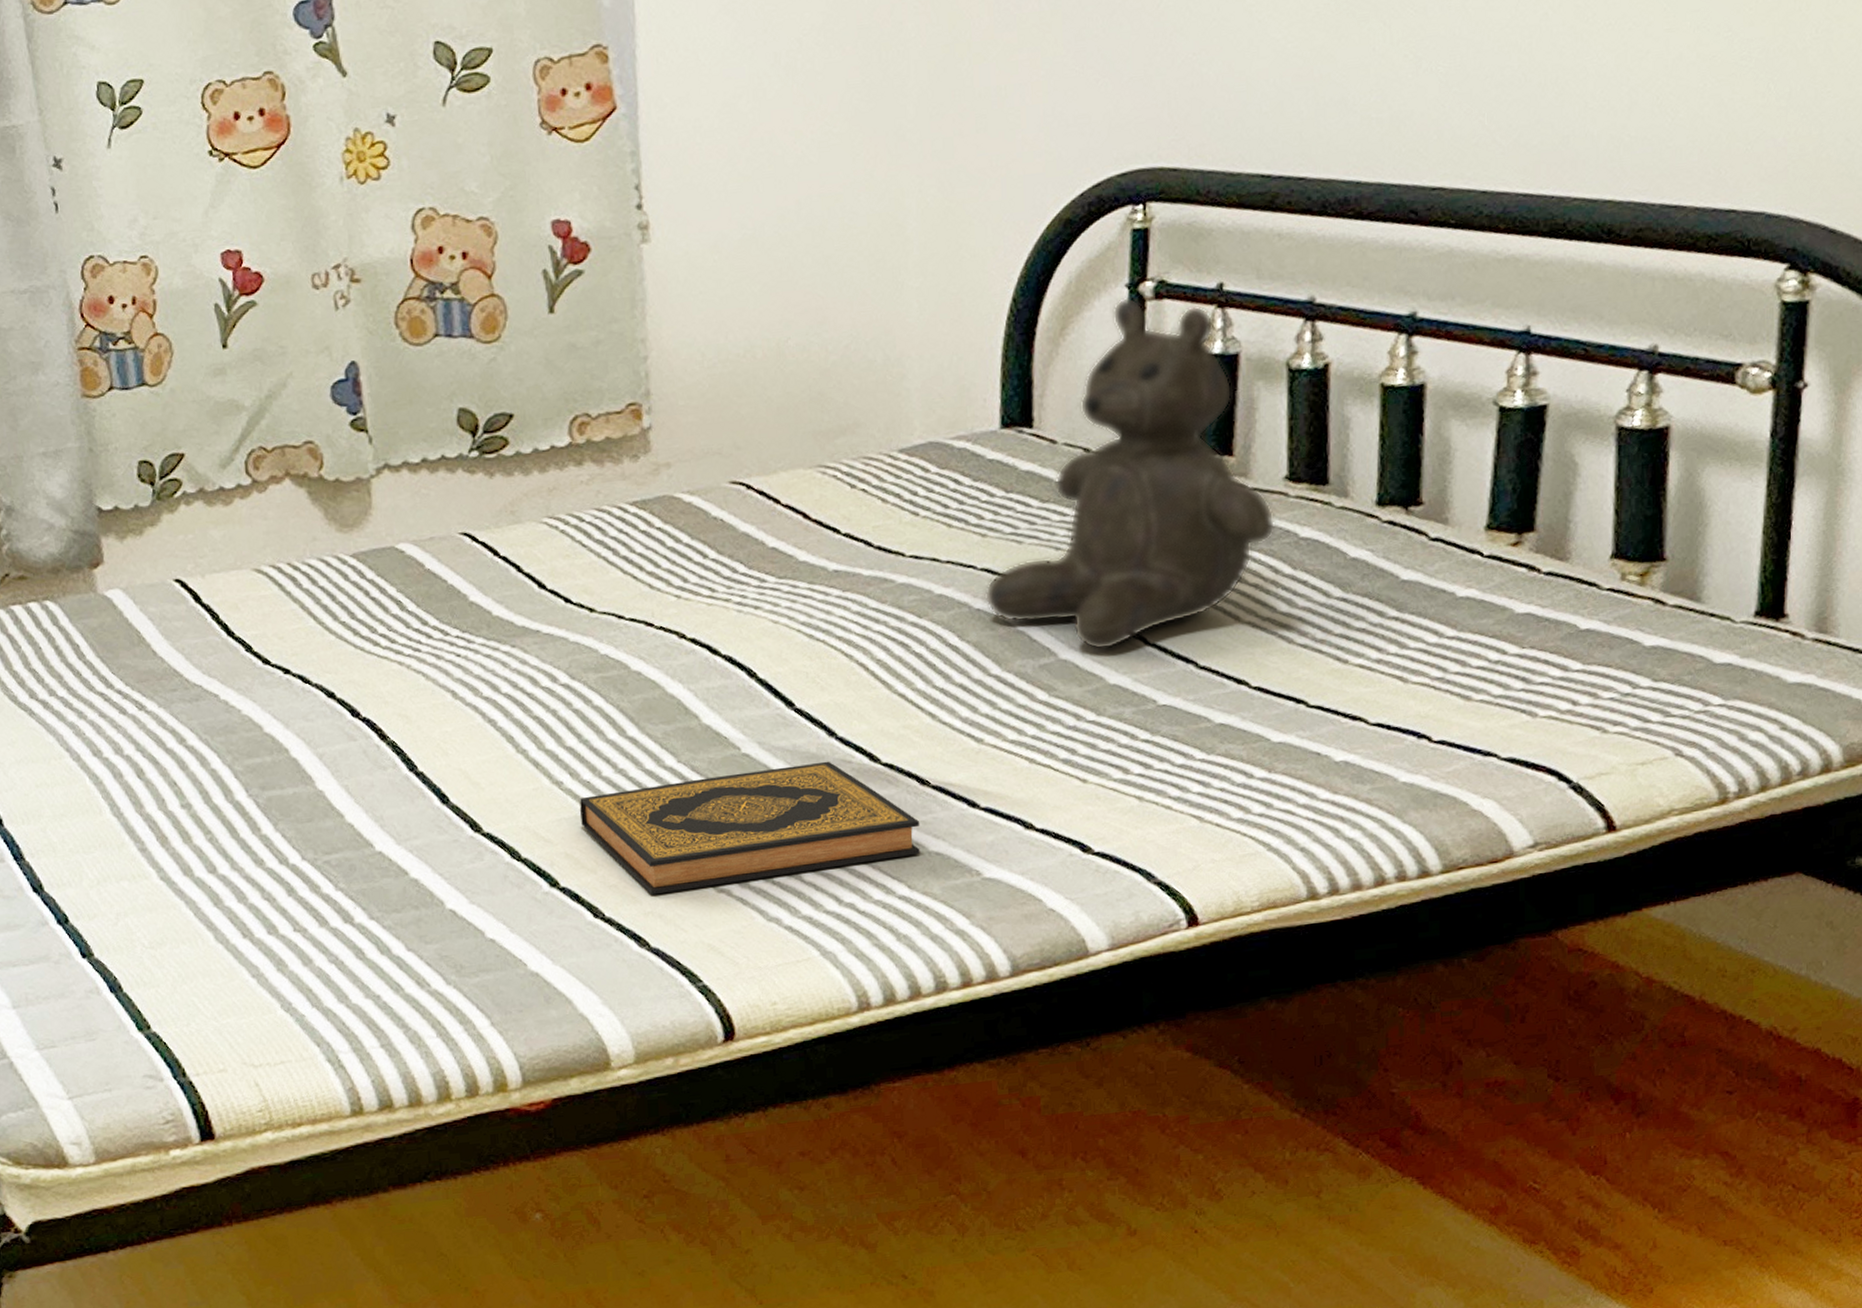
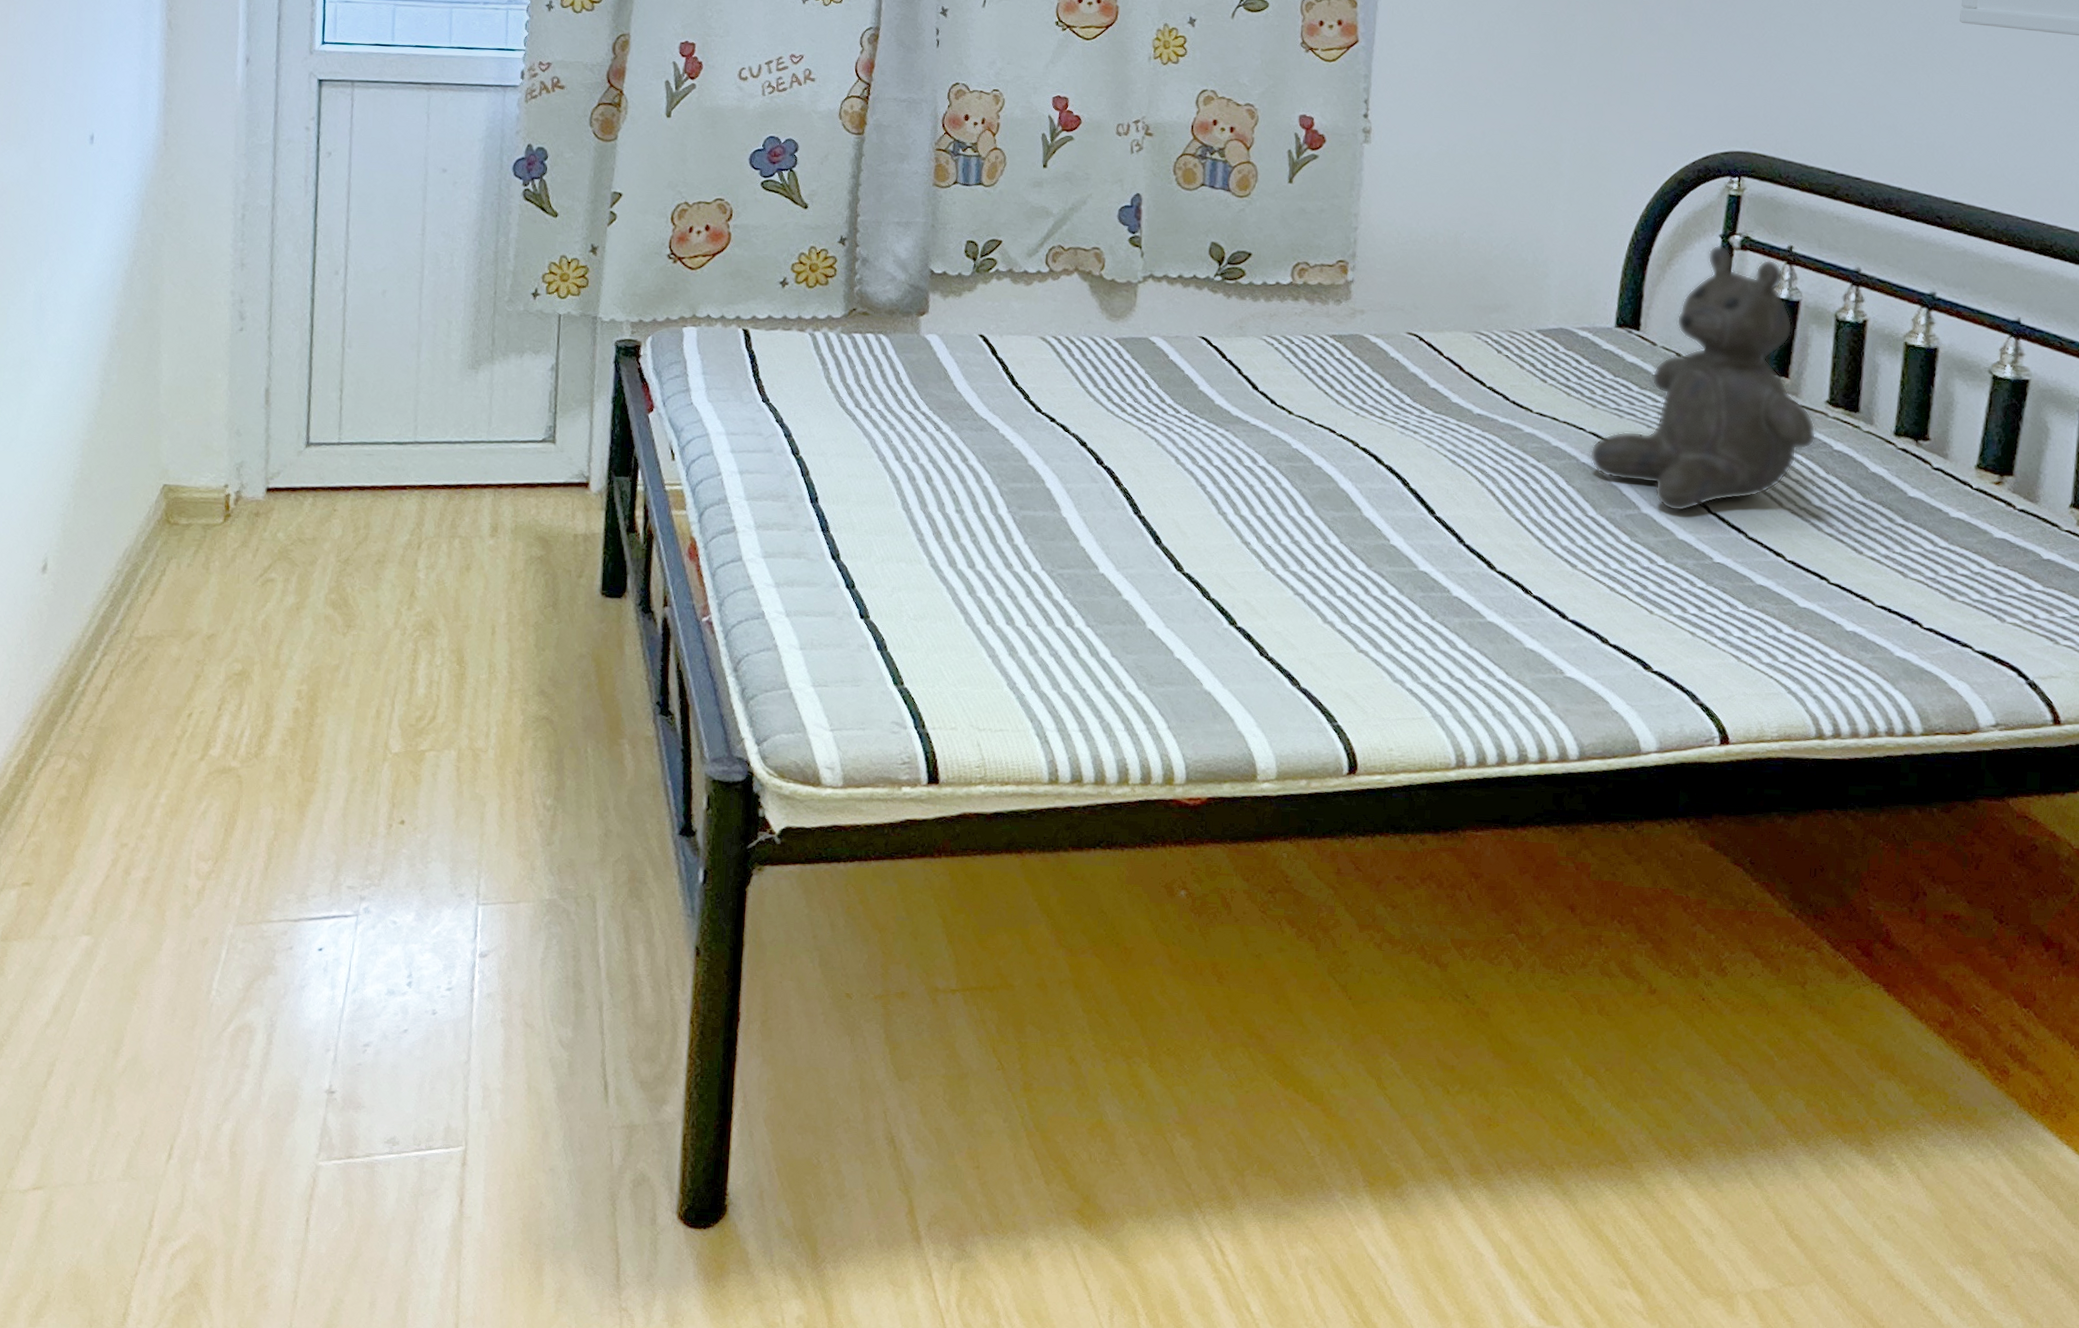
hardback book: present [579,761,920,895] -> none [1260,557,1520,649]

